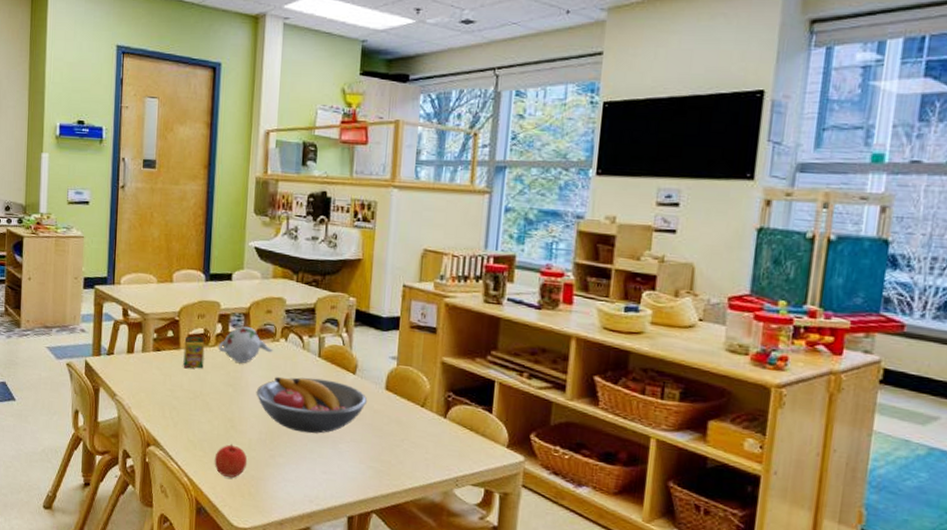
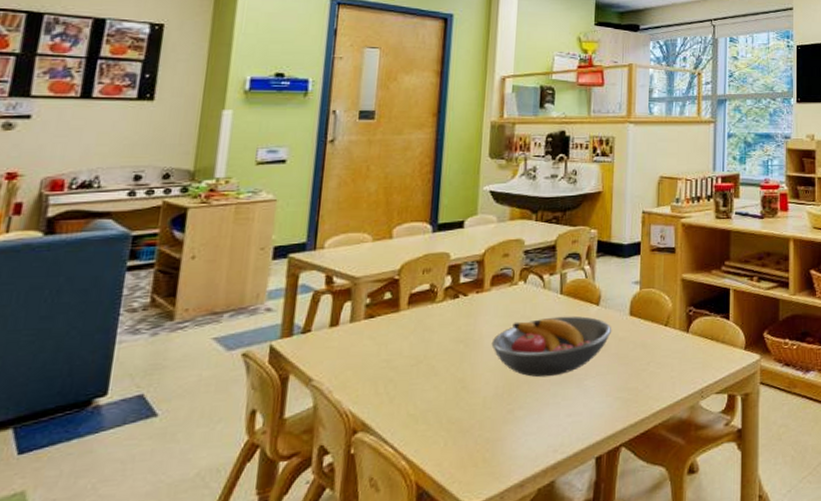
crayon box: present [183,336,205,369] -> none [403,293,431,332]
apple: present [214,443,248,478] -> none [440,407,482,448]
teapot: present [218,326,274,363] -> none [447,275,512,315]

